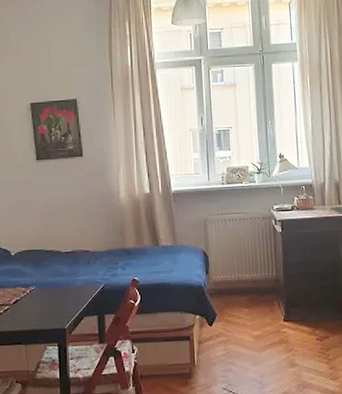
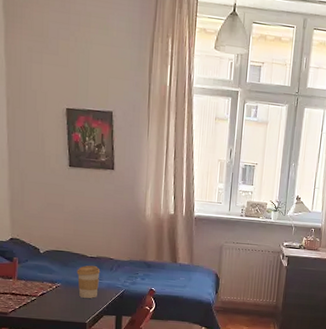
coffee cup: none [51,261,77,300] -> present [76,265,101,298]

